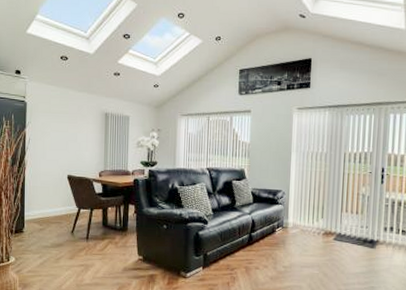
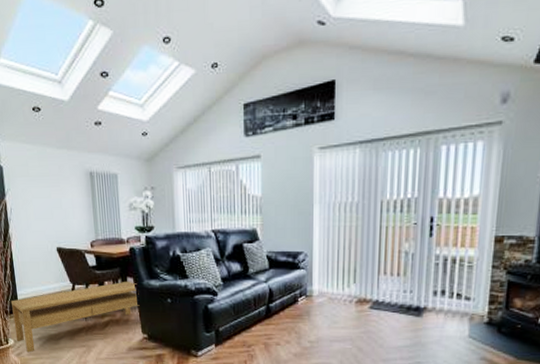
coffee table: none [17,207,139,270] -> present [11,281,140,353]

